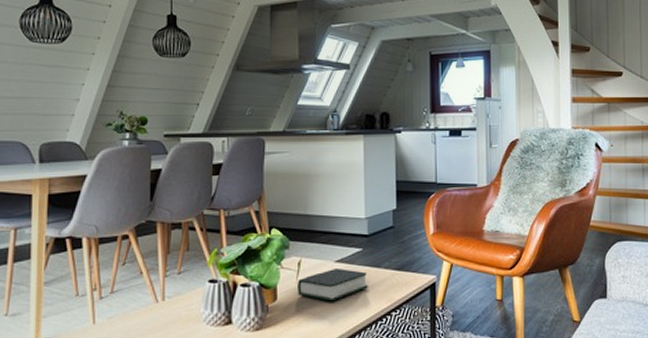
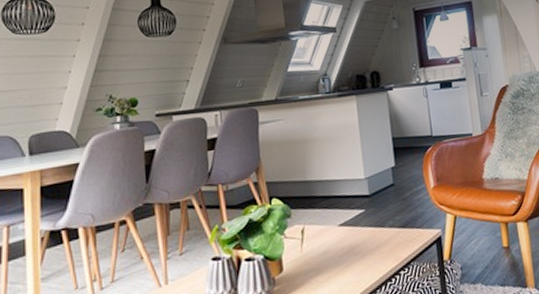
book: present [297,267,368,302] -> none [302,231,374,267]

